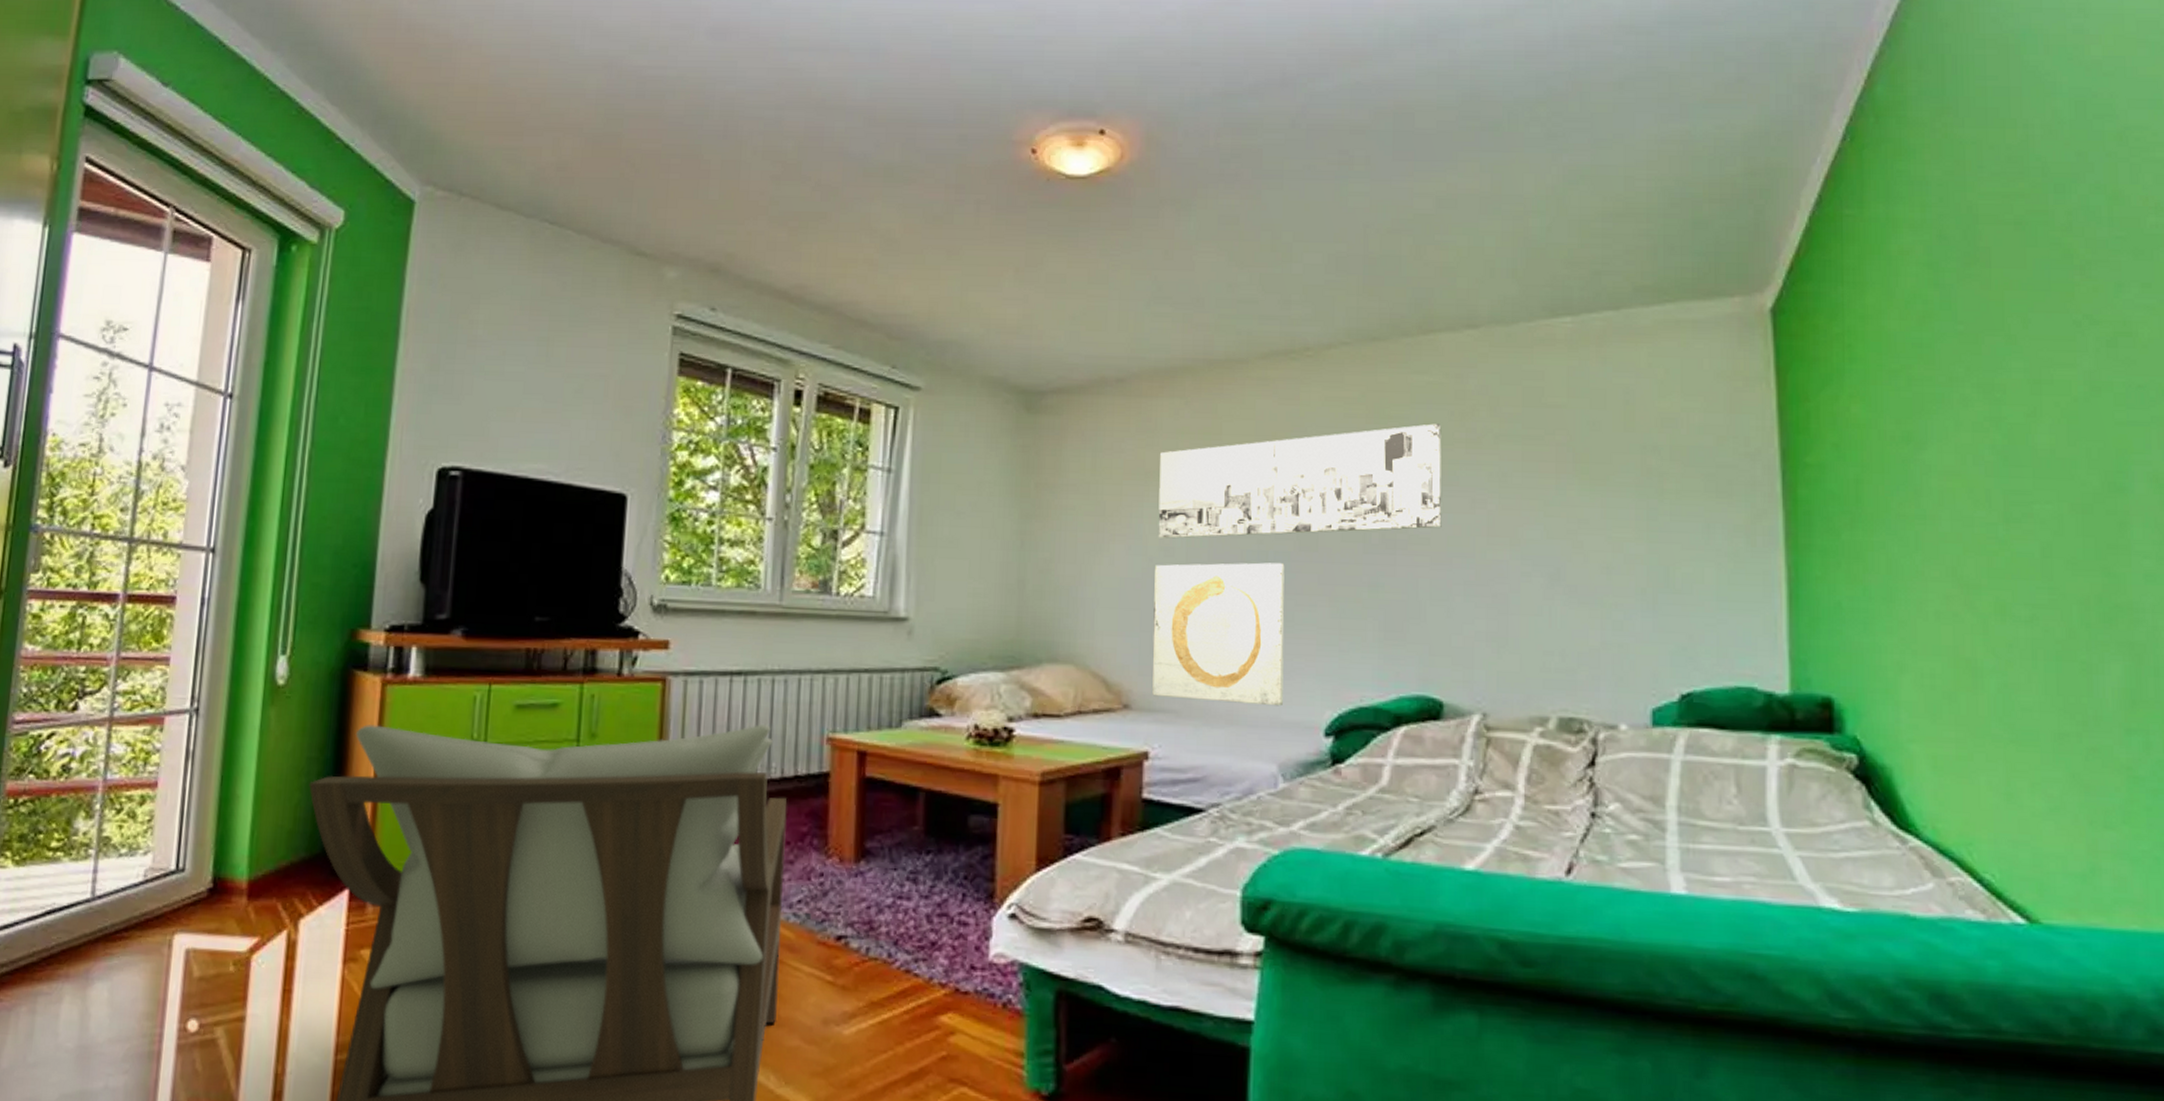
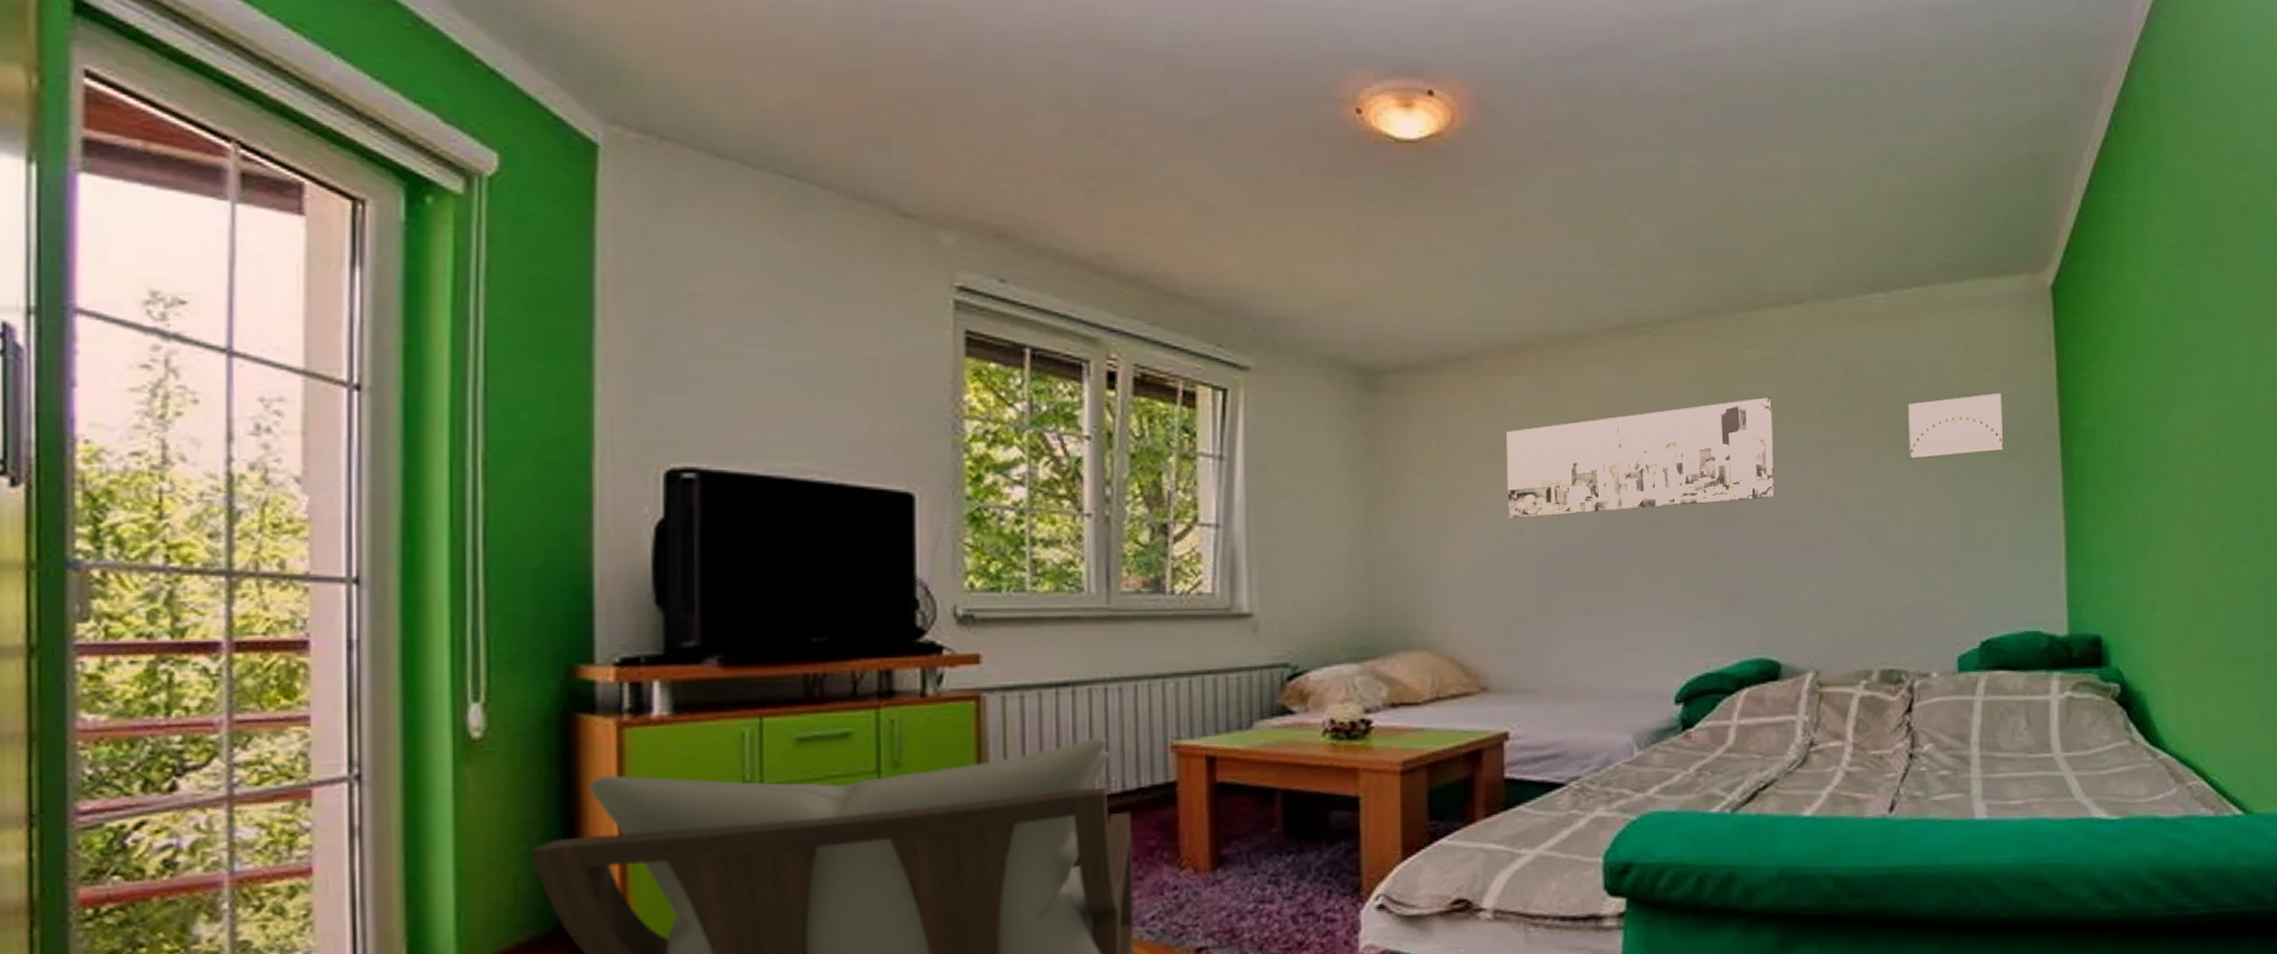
wall art: present [1152,562,1285,707] -> none [1505,539,1635,679]
wall art: none [1596,423,1710,492] -> present [1908,392,2003,459]

